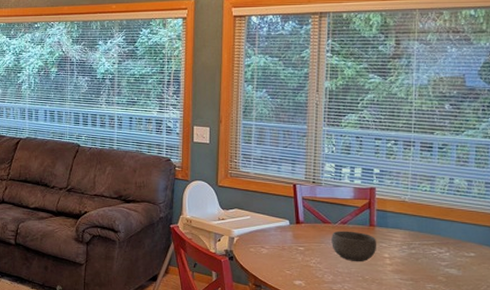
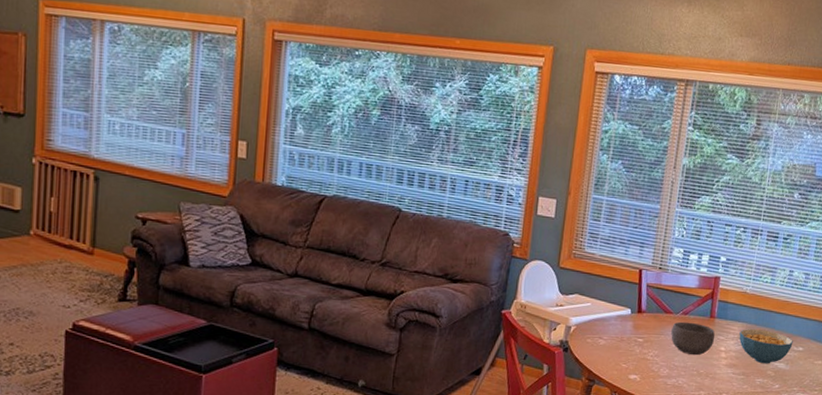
cereal bowl: none [402,236,463,270] -> present [739,329,793,364]

